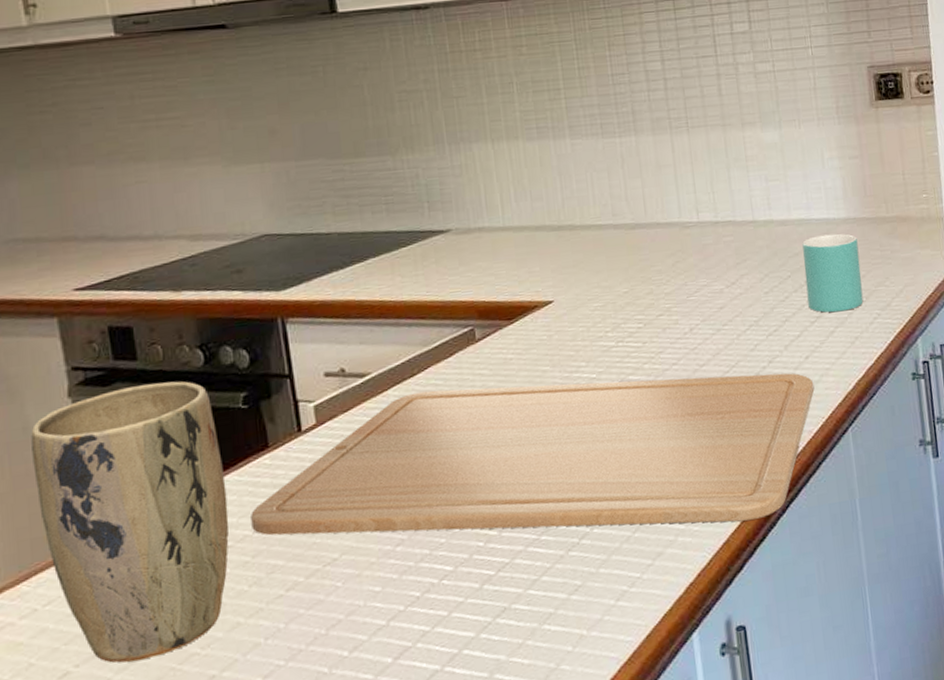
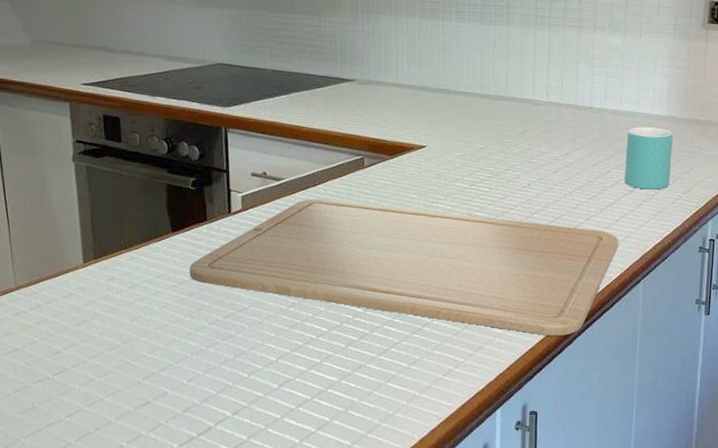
plant pot: present [31,381,230,663] -> none [46,161,175,353]

